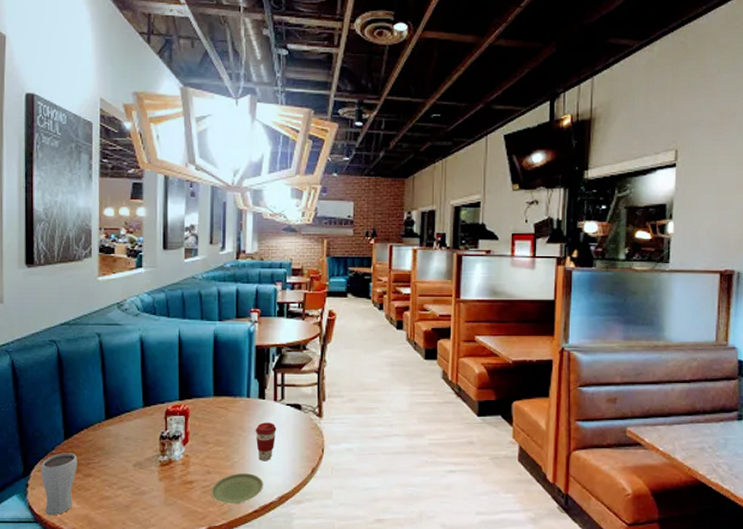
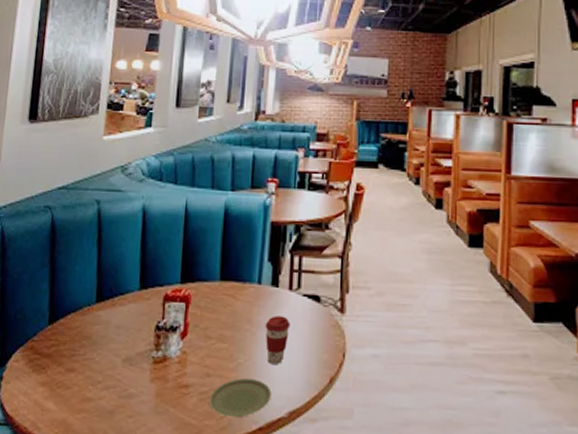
drinking glass: present [40,453,78,515] -> none [17,340,61,417]

